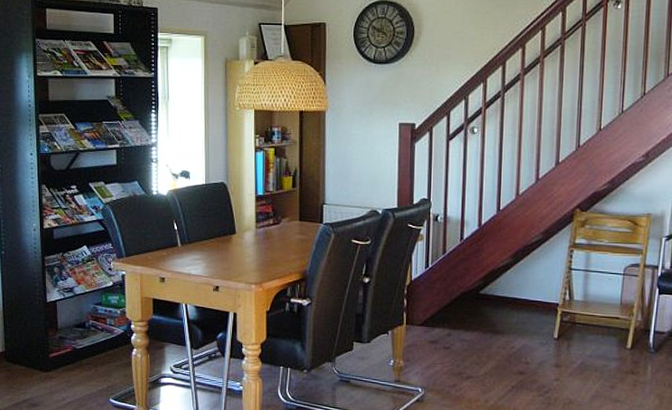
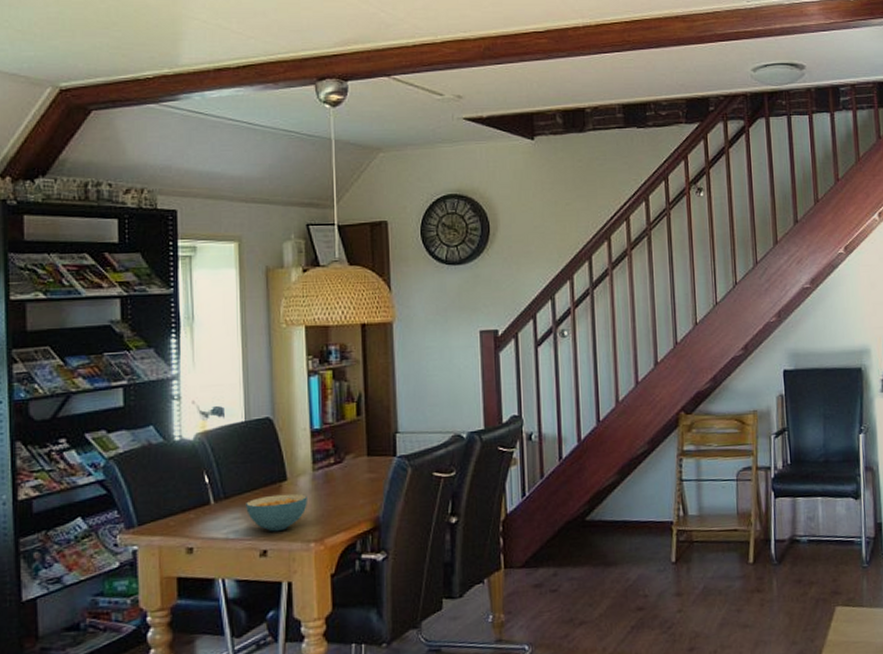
cereal bowl: none [204,244,251,273] -> present [246,493,307,532]

